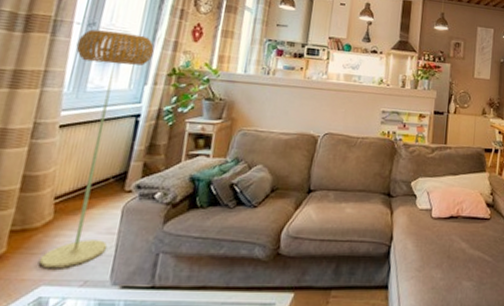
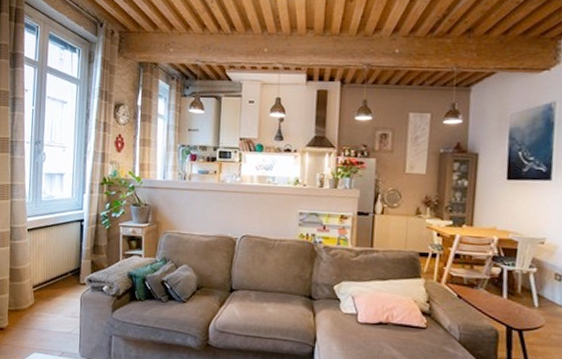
floor lamp: present [38,29,155,269] -> none [29,147,87,341]

